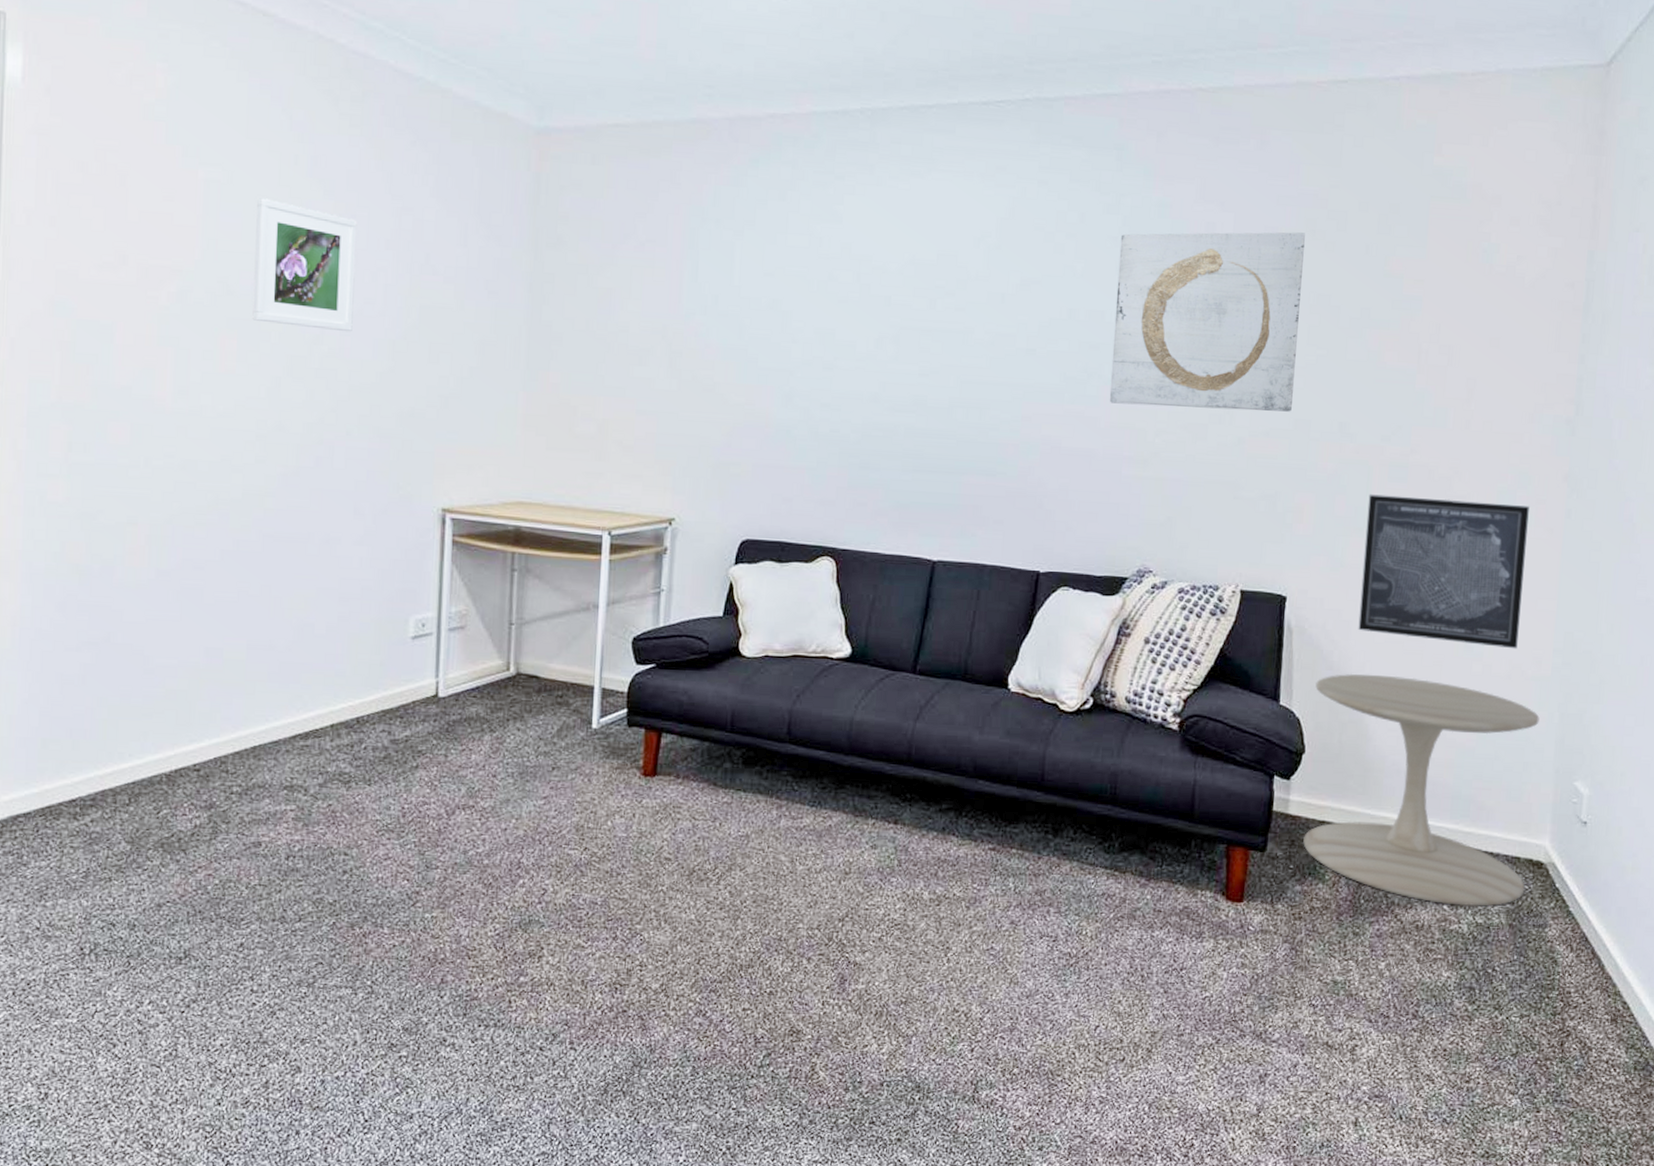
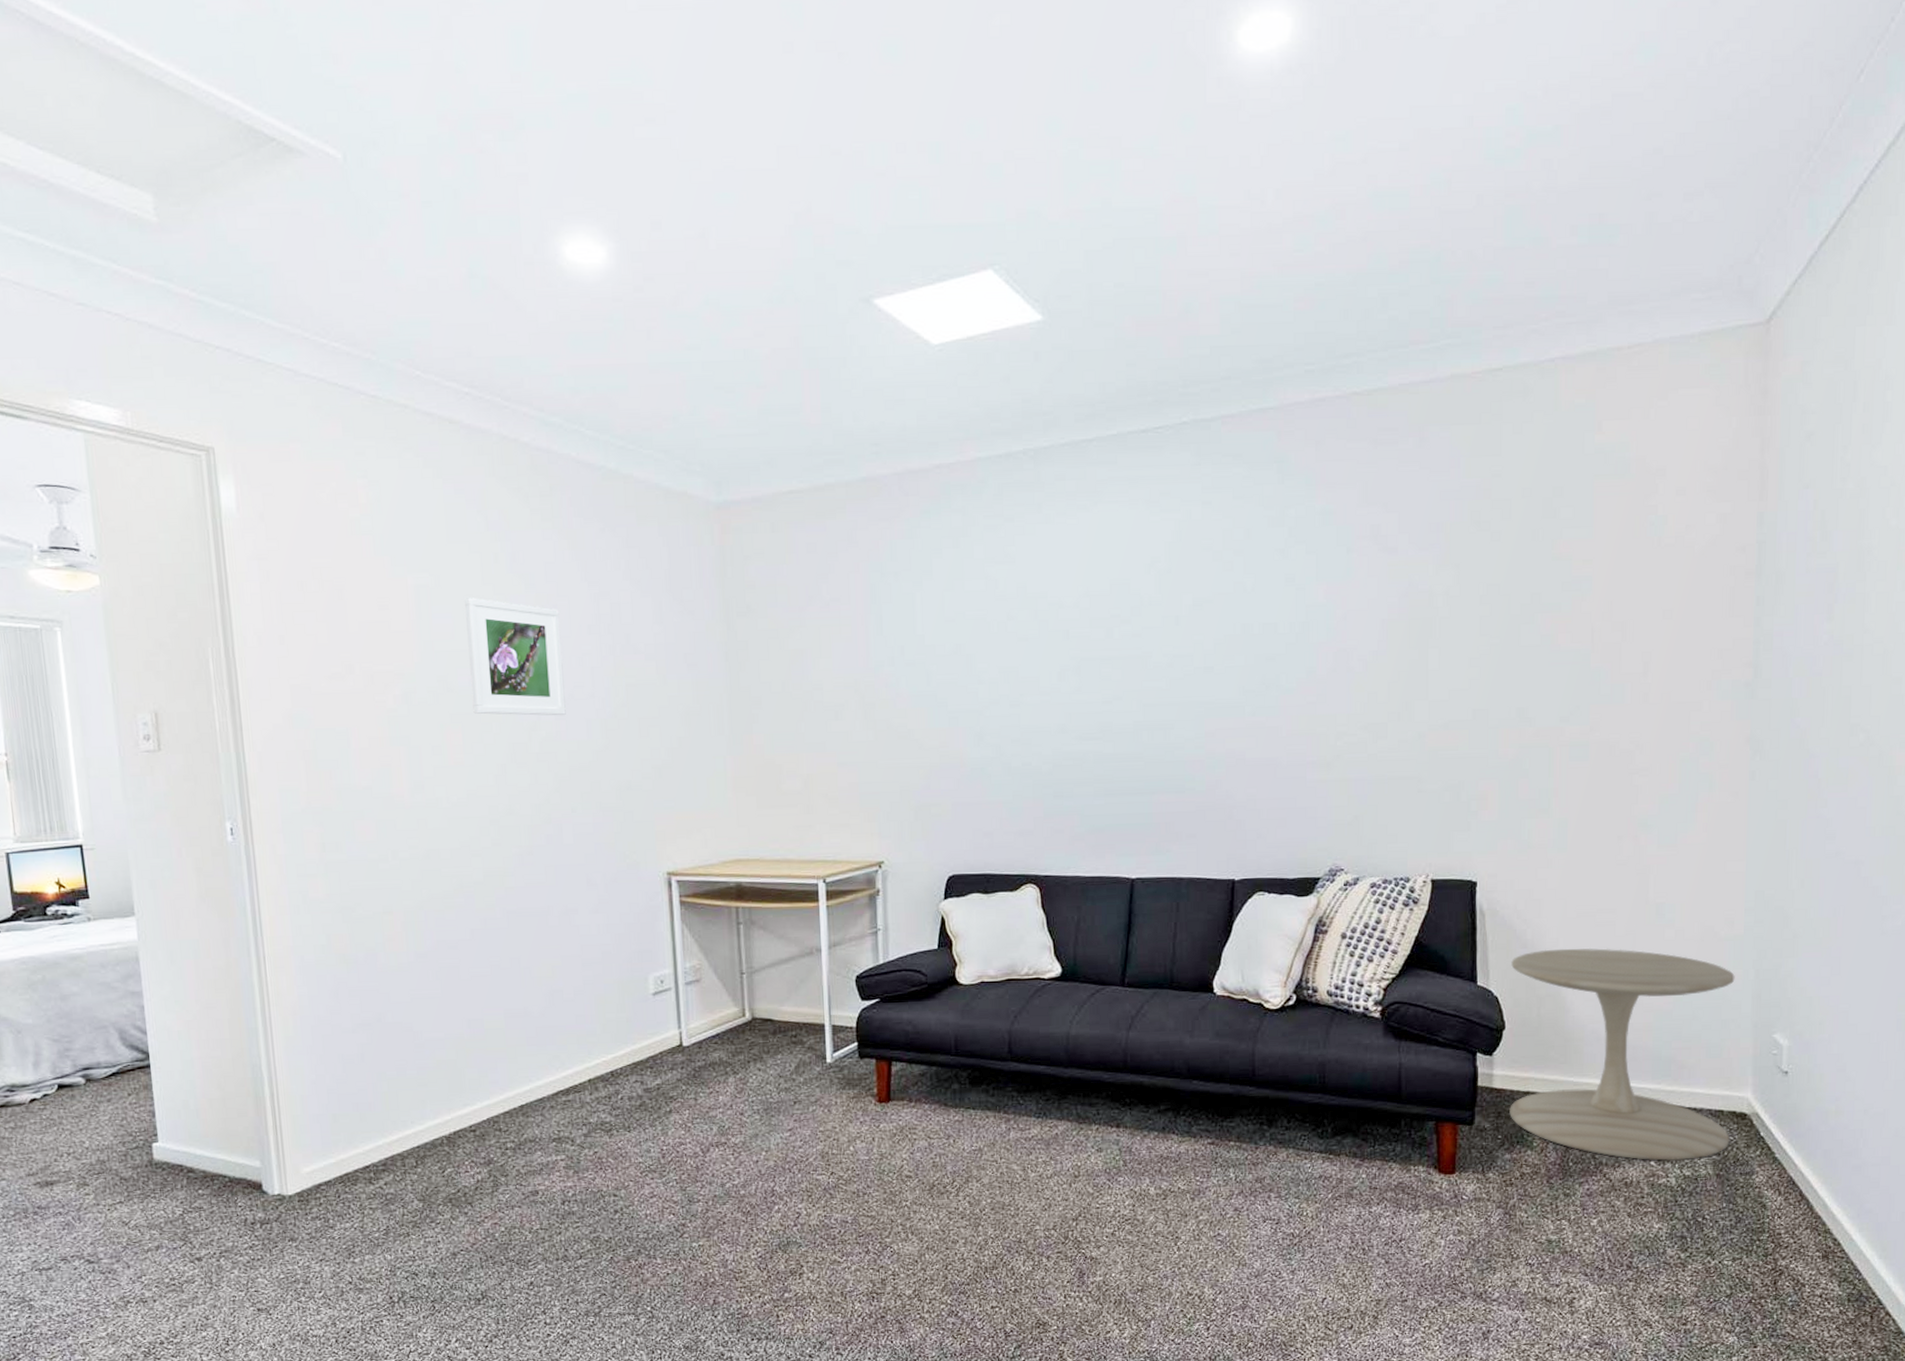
wall art: present [1109,232,1305,412] -> none [1287,525,1470,712]
wall art: present [1358,494,1529,649] -> none [1549,772,1713,912]

